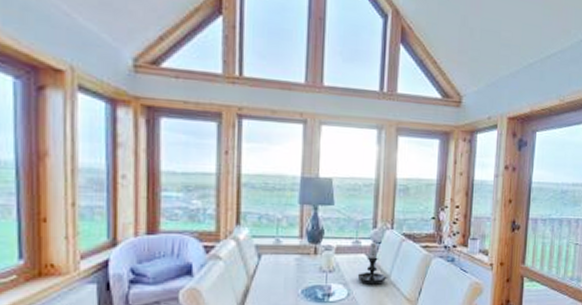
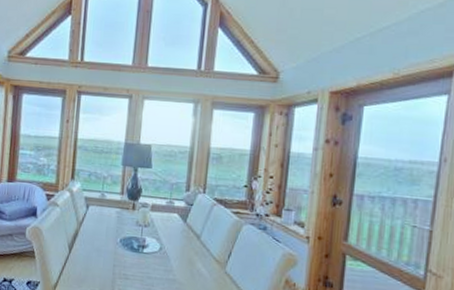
candle holder: present [357,241,387,285] -> none [169,203,198,243]

